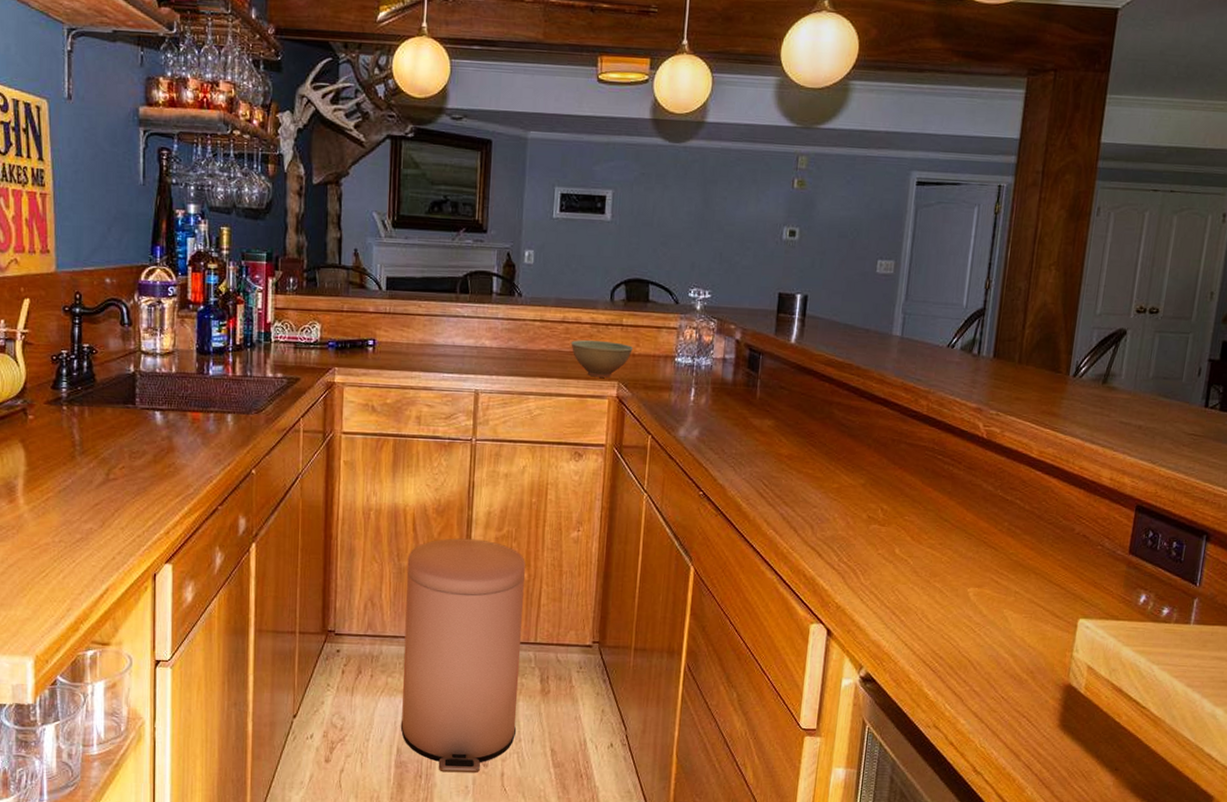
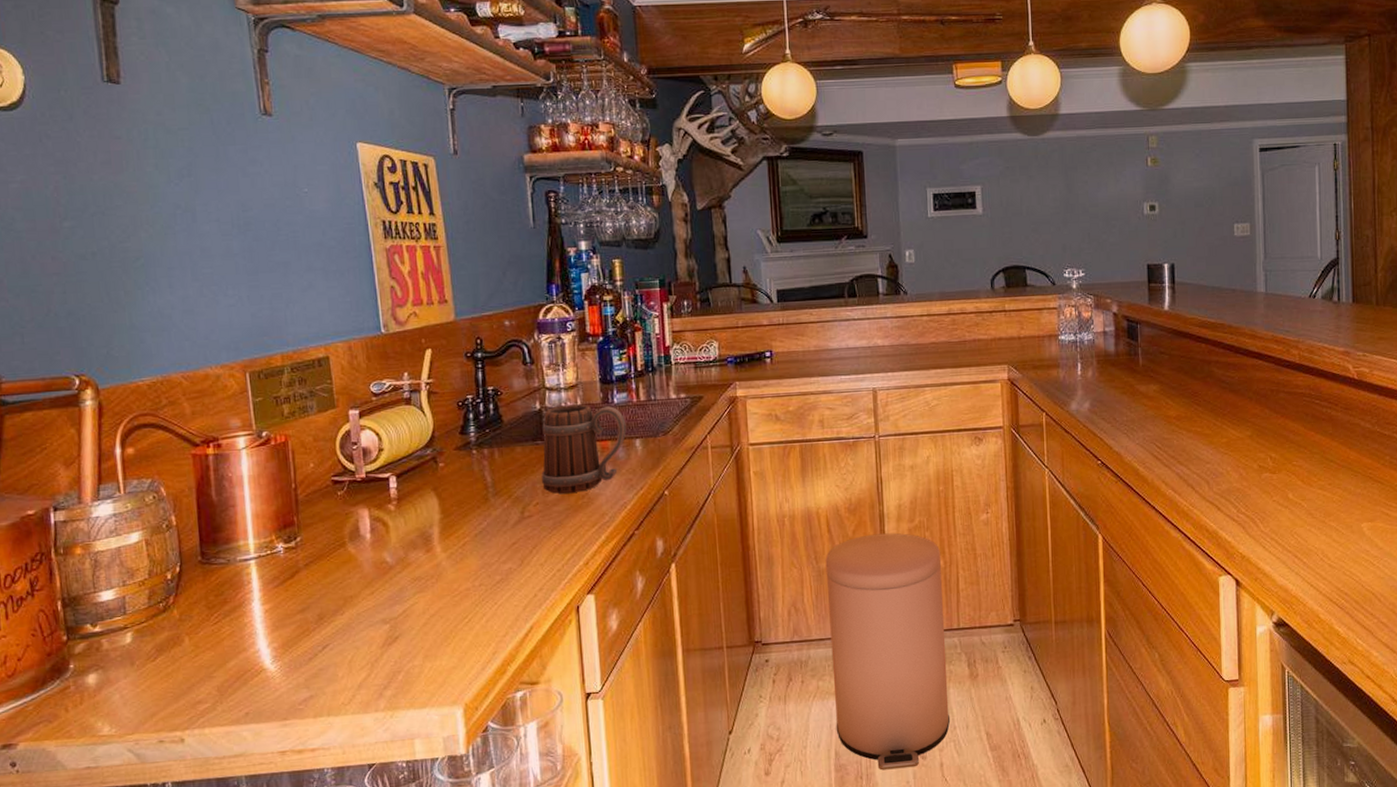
beer mug: none [130,371,220,461] -> present [542,404,627,494]
bowl: present [571,340,634,378] -> none [959,327,1019,363]

